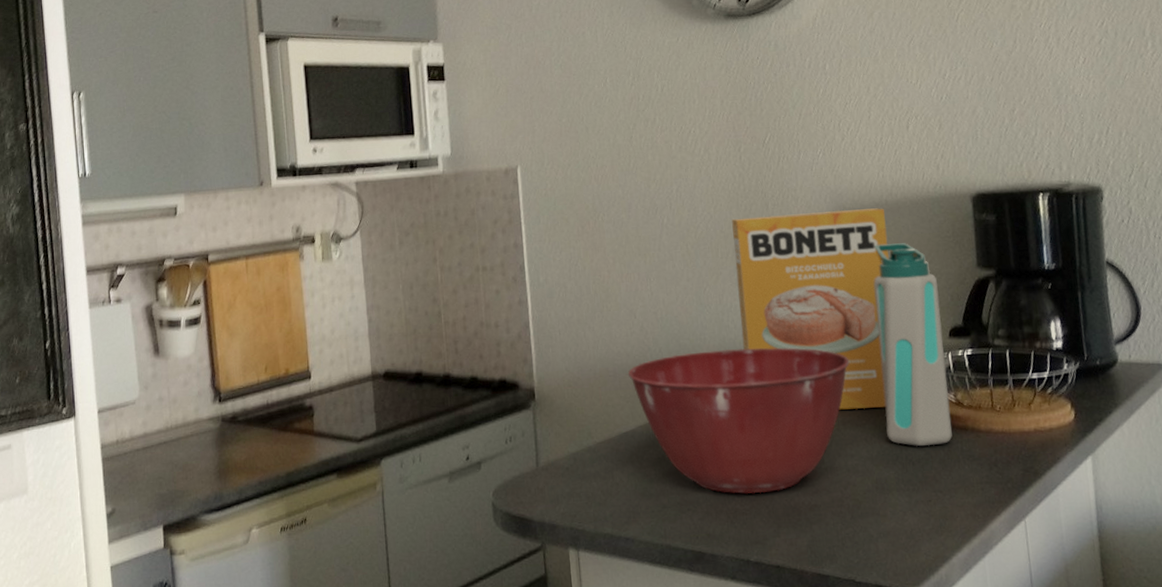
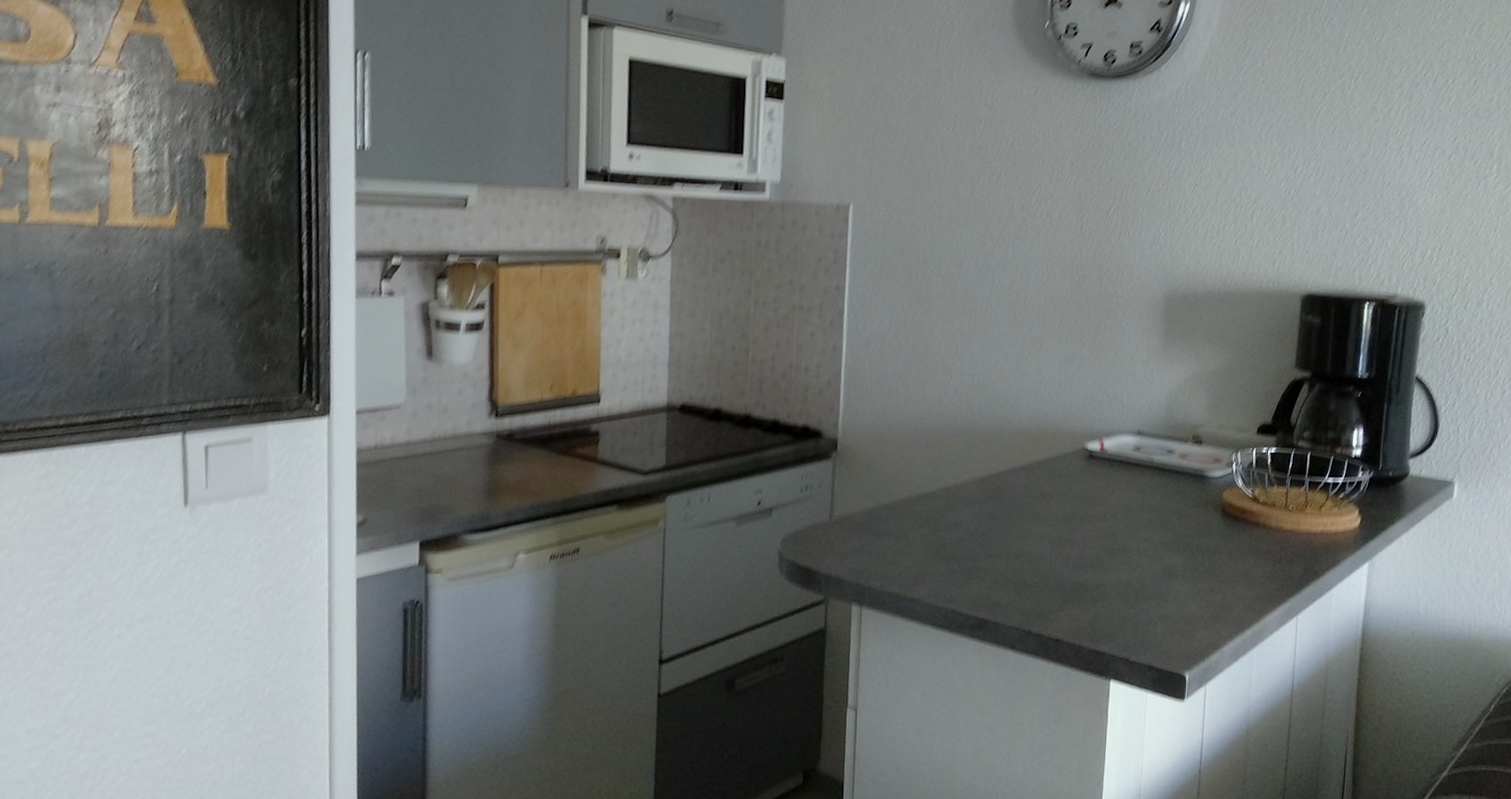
mixing bowl: present [627,348,850,494] -> none [936,420,1158,568]
box: present [732,208,889,410] -> none [1055,289,1215,495]
water bottle: present [873,243,952,446] -> none [1182,333,1254,538]

